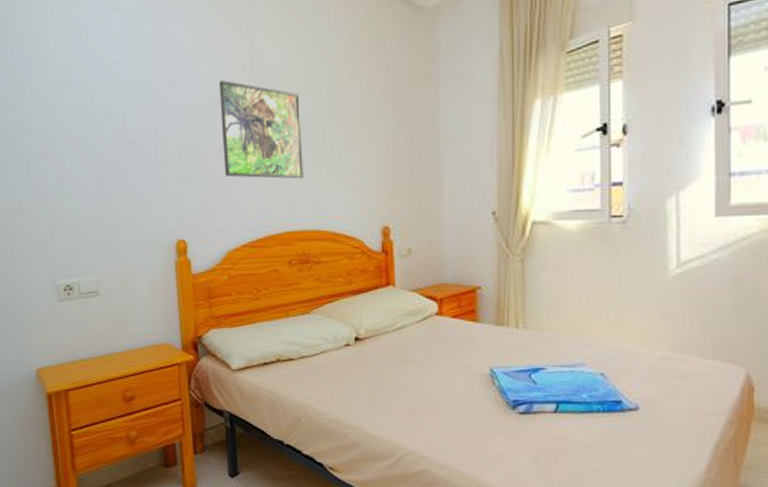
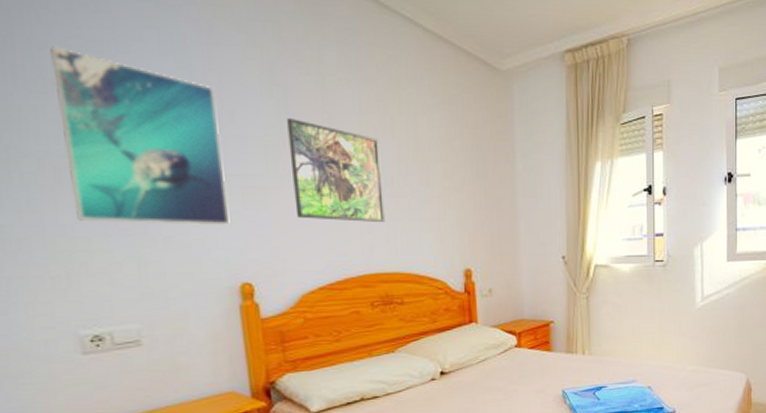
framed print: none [47,37,170,186] -> present [50,46,230,226]

